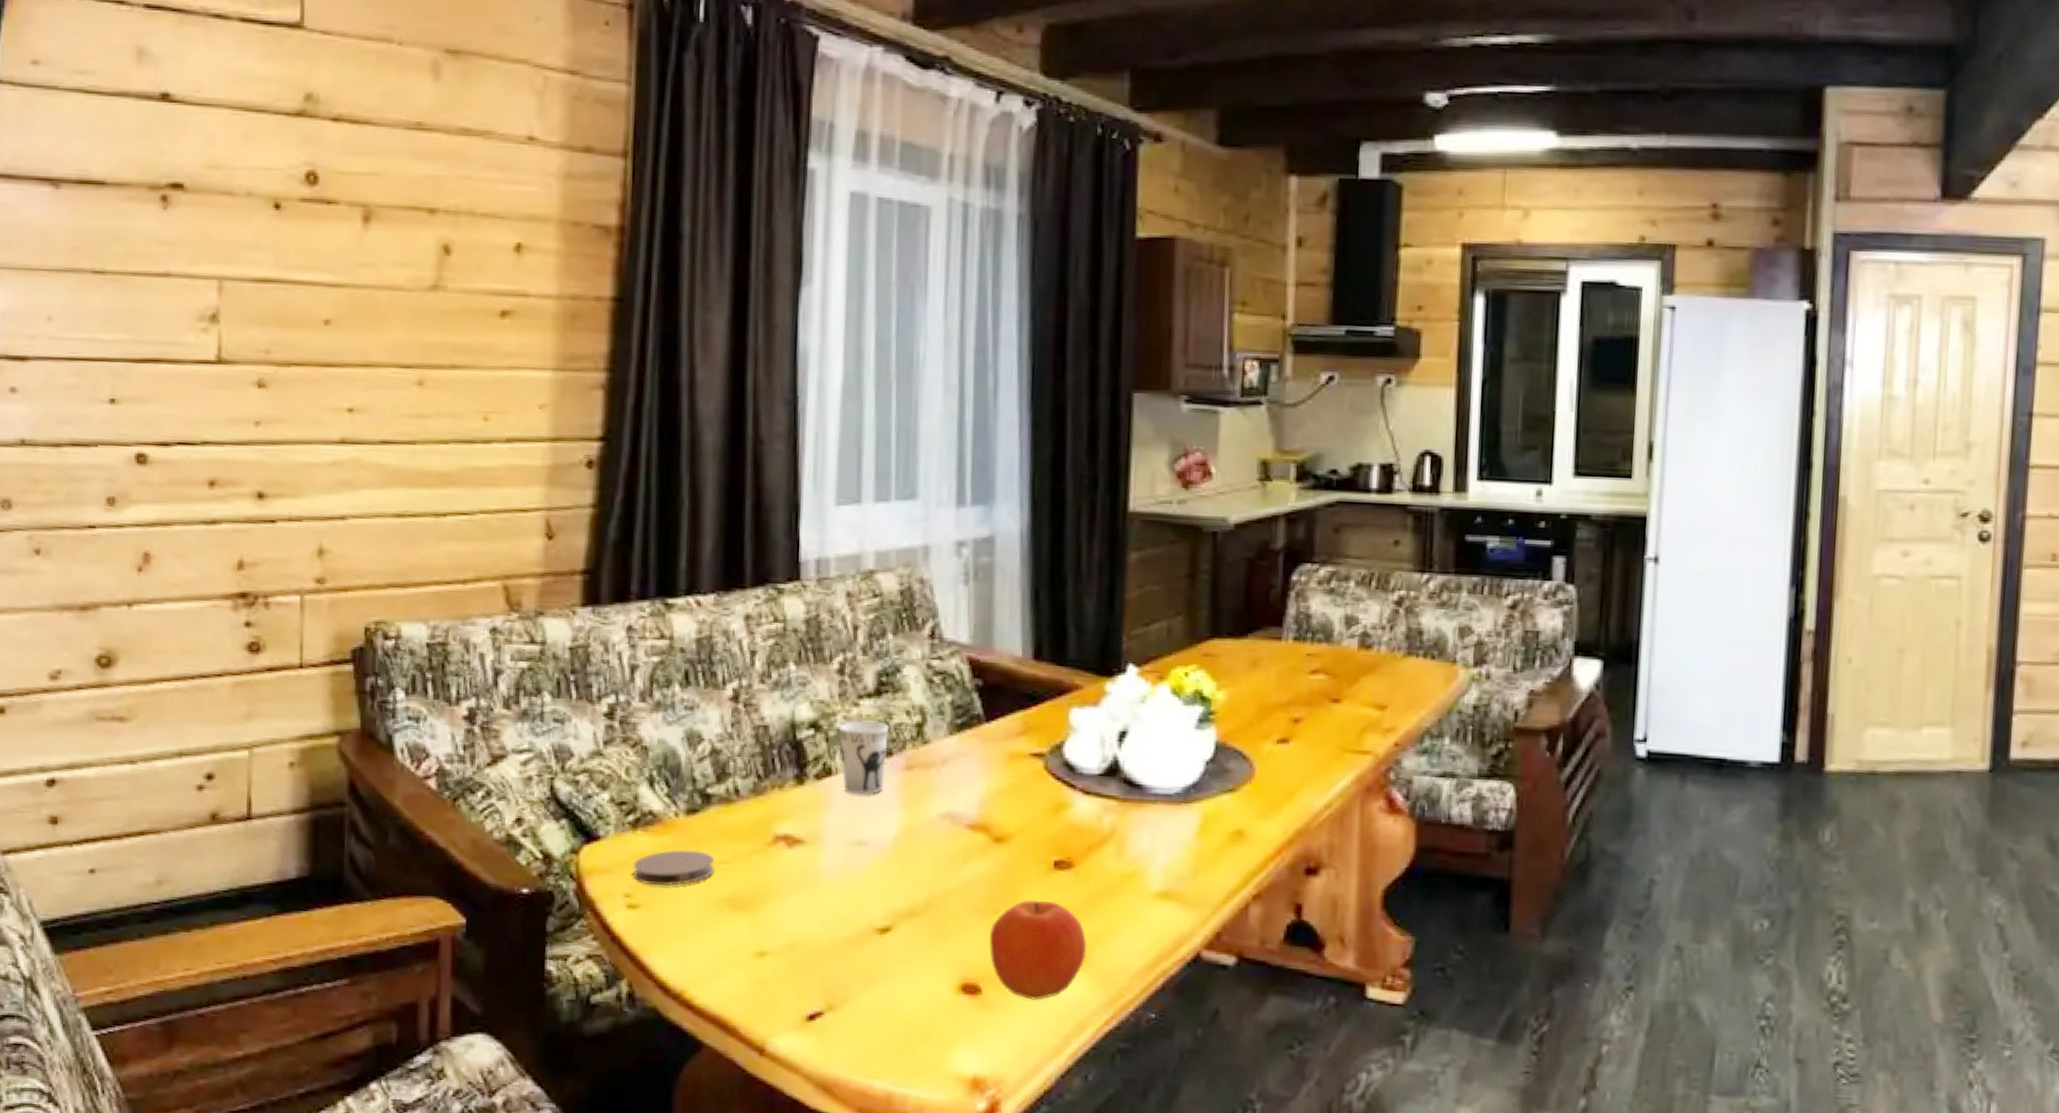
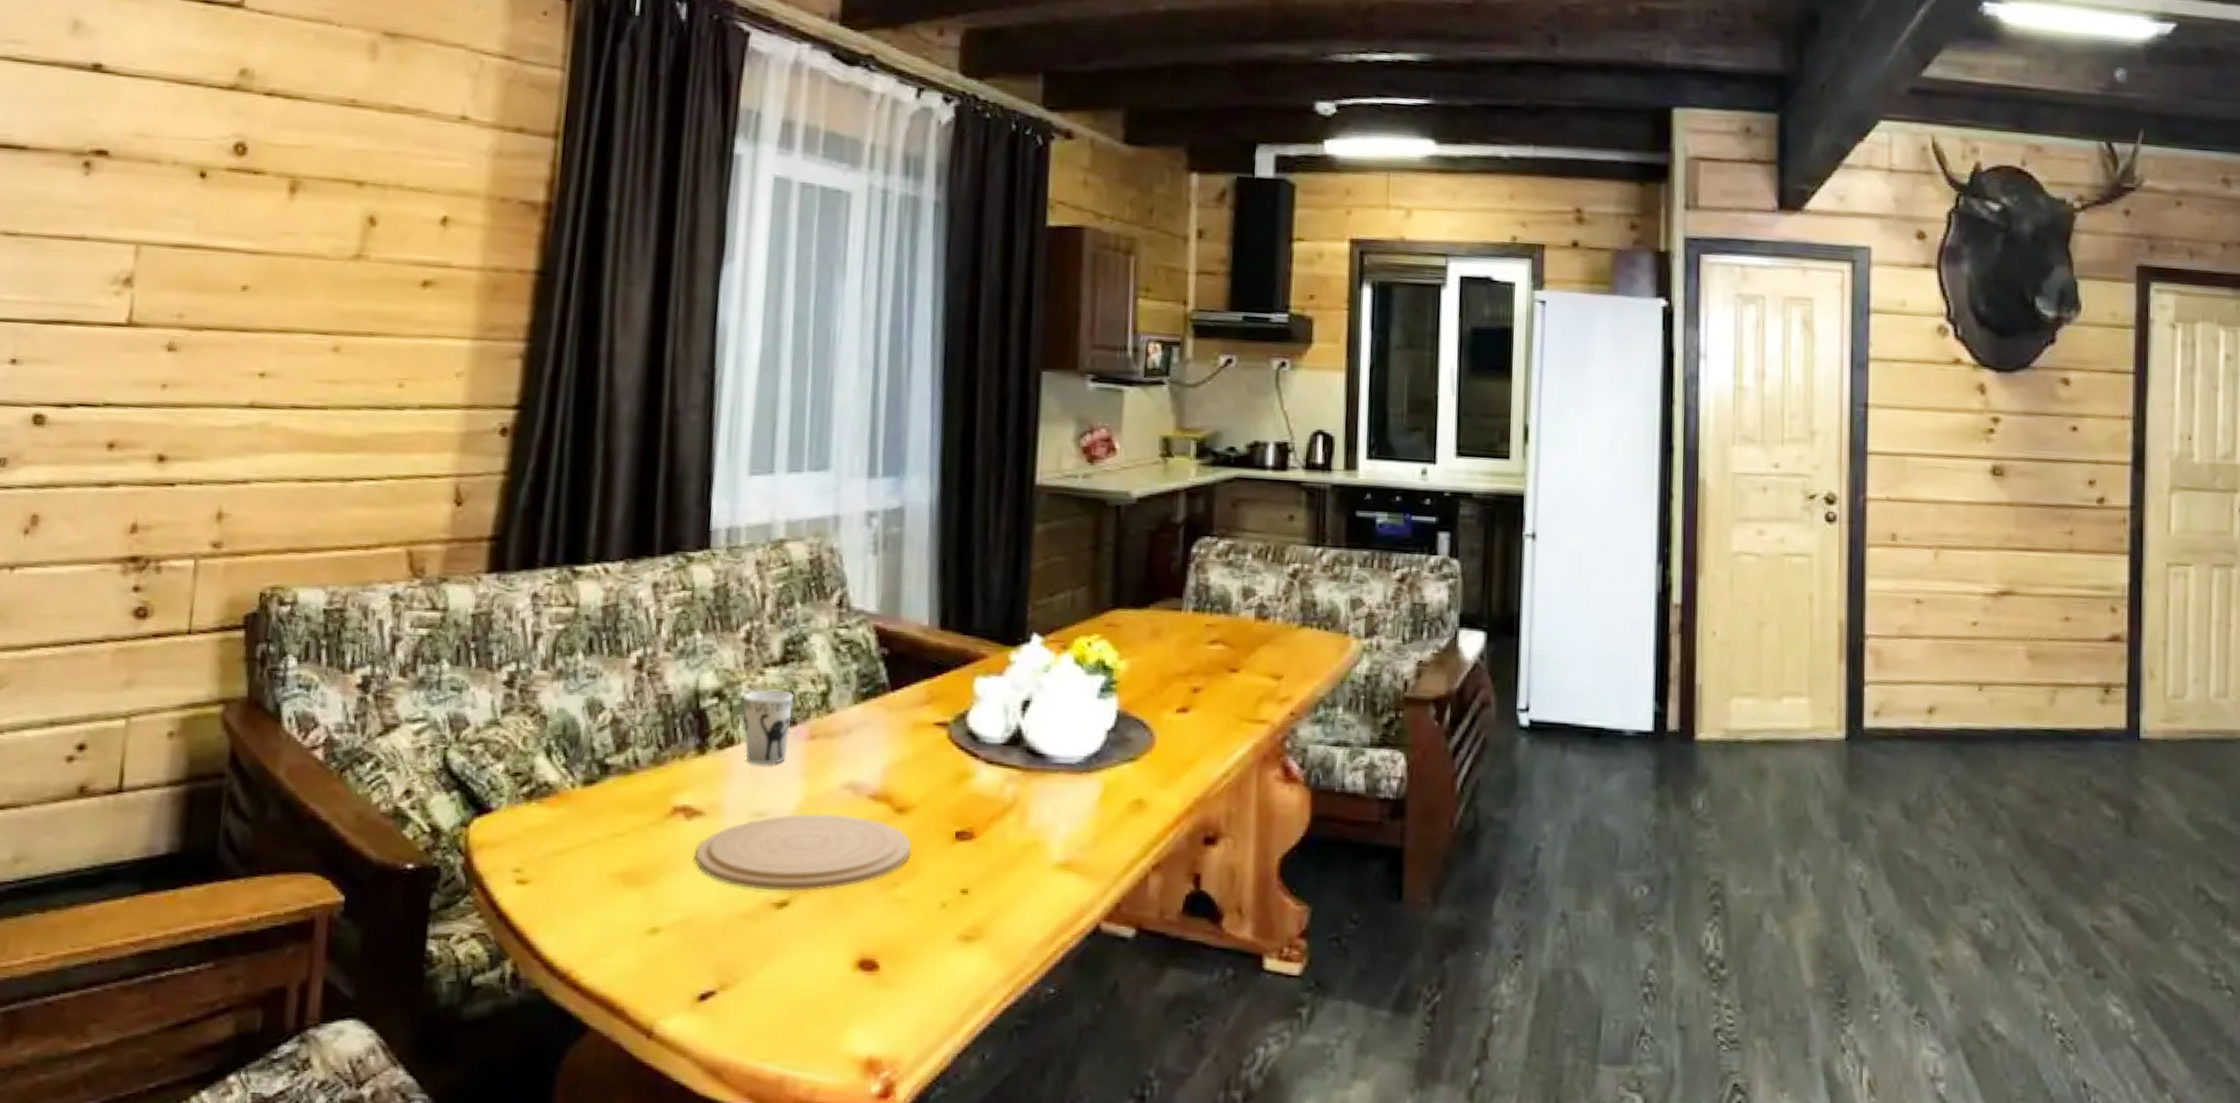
coaster: present [633,849,715,886] -> none [524,822,610,860]
plate: none [798,842,1010,918] -> present [695,813,911,892]
fruit: present [989,900,1087,1000] -> none [888,872,987,976]

